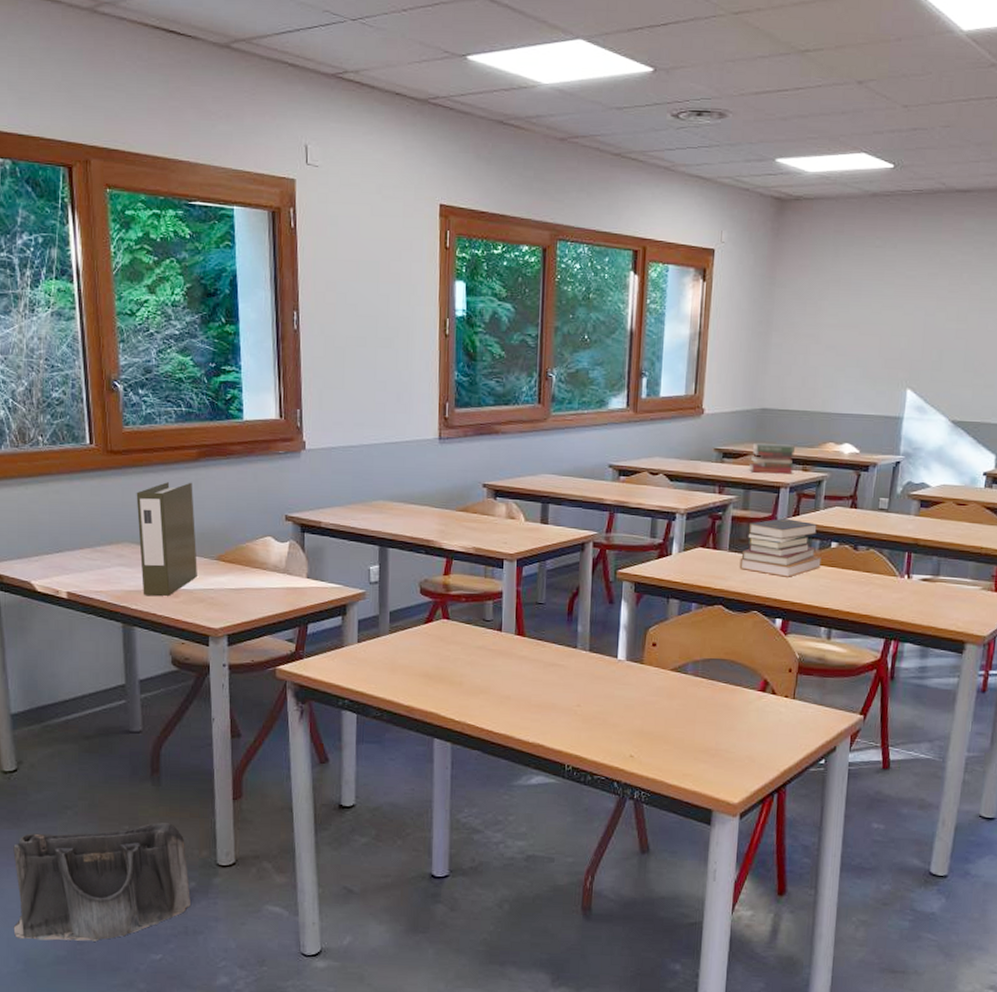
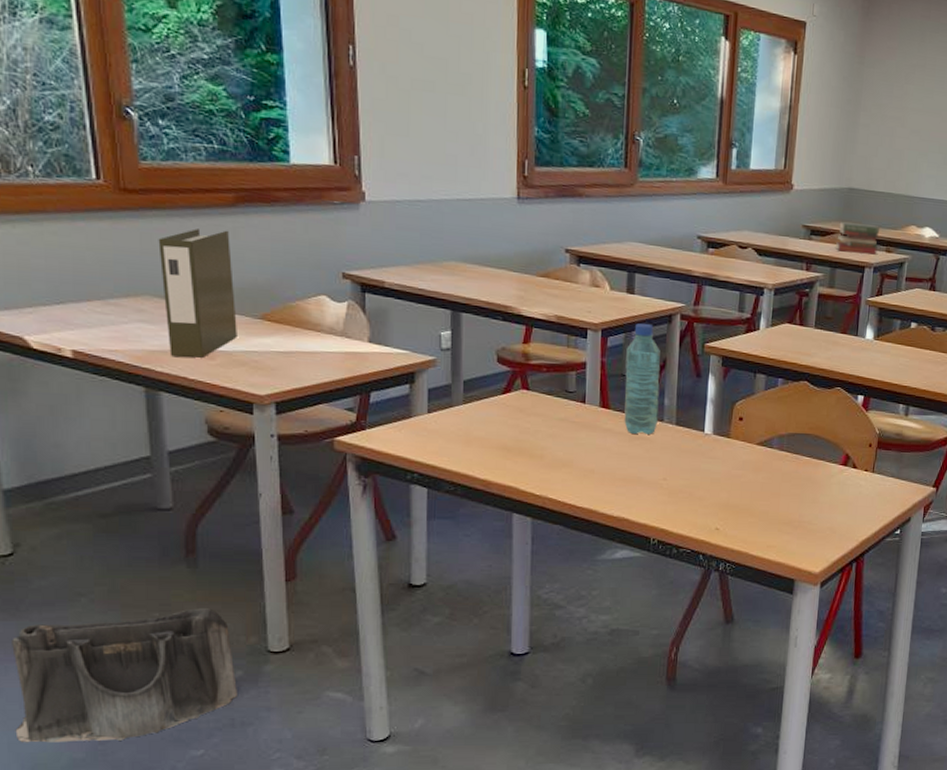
water bottle: none [539,551,574,661] -> present [624,323,661,434]
books: present [739,518,822,577] -> none [824,297,902,355]

